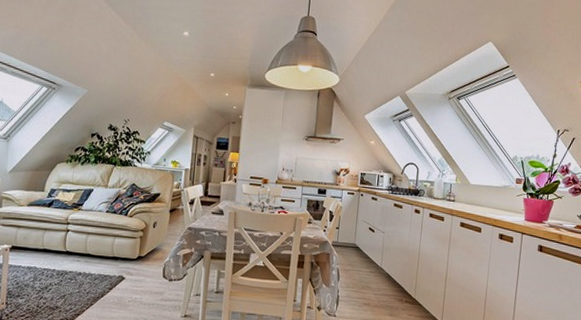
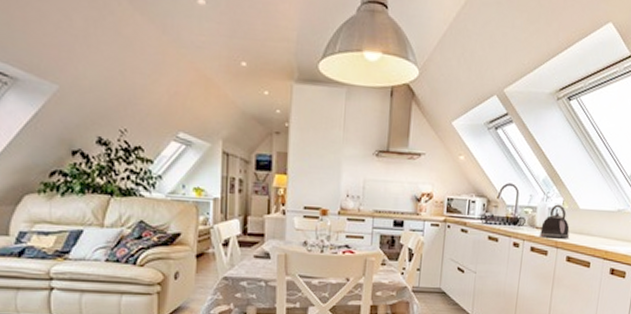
kettle: none [437,180,463,208] -> present [540,204,570,239]

